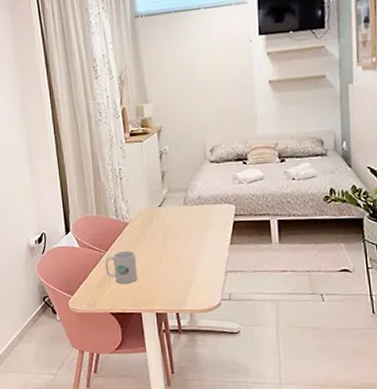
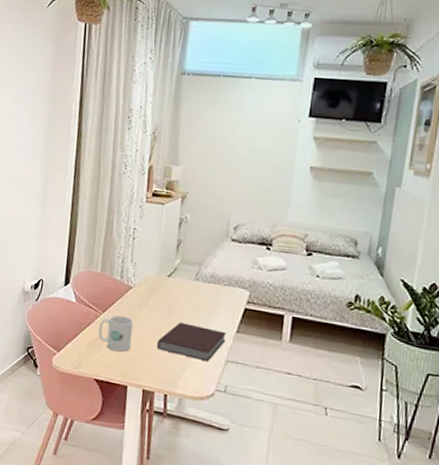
notebook: none [160,245,222,276] -> present [156,322,226,362]

